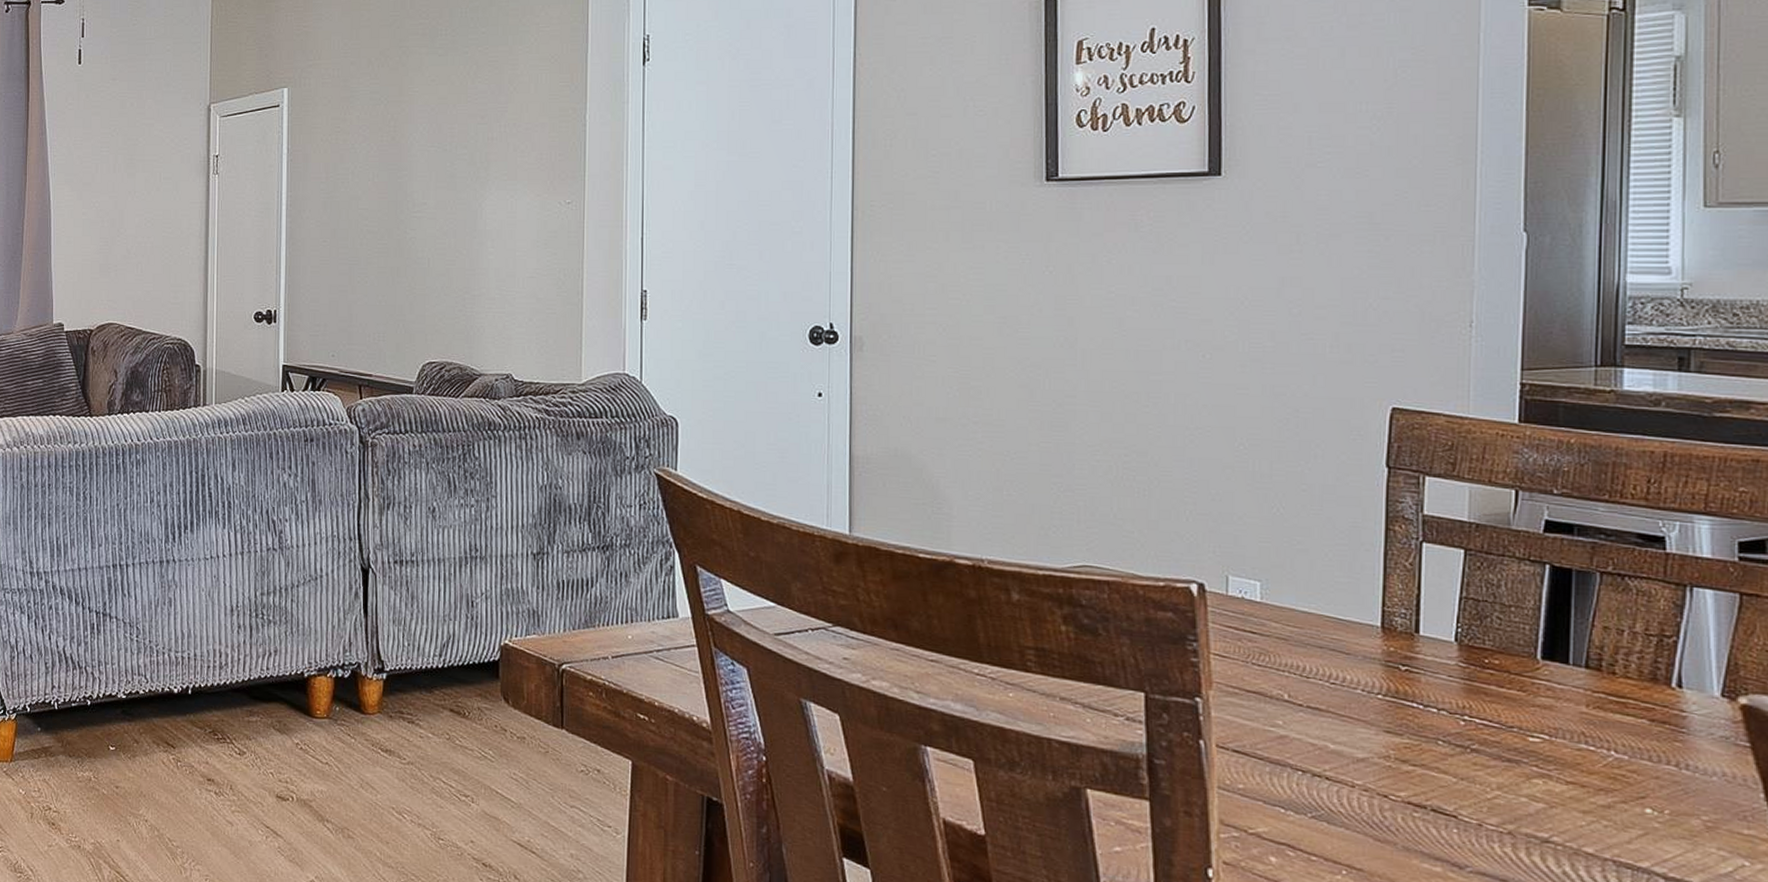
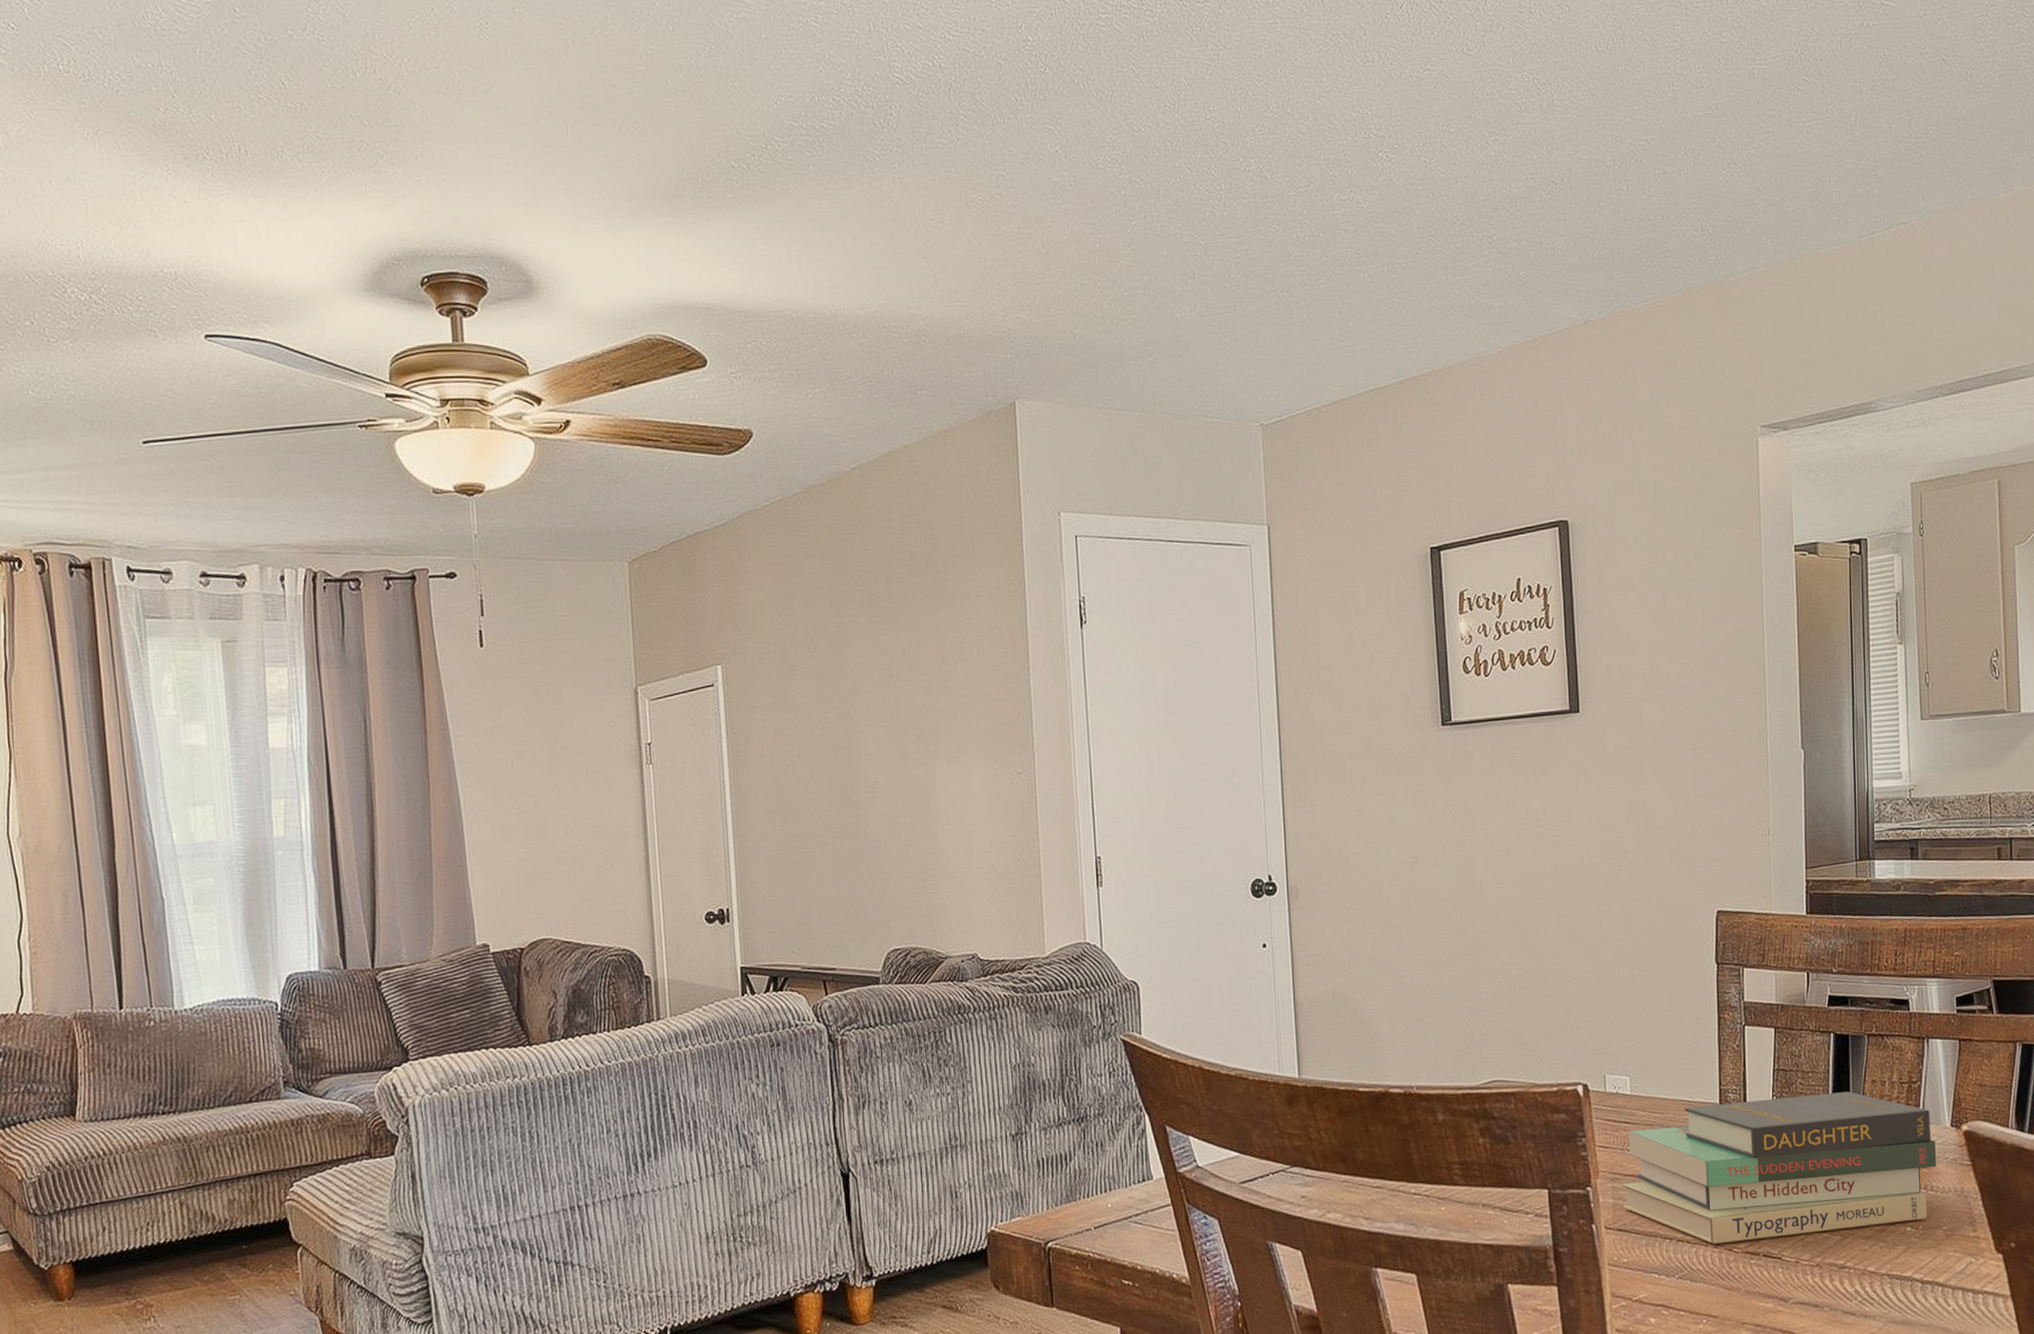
books: none [1241,625,1697,803] -> present [1621,1091,1937,1244]

